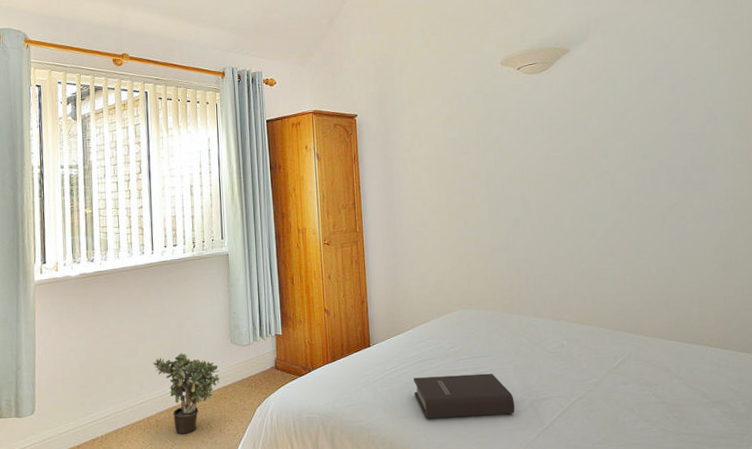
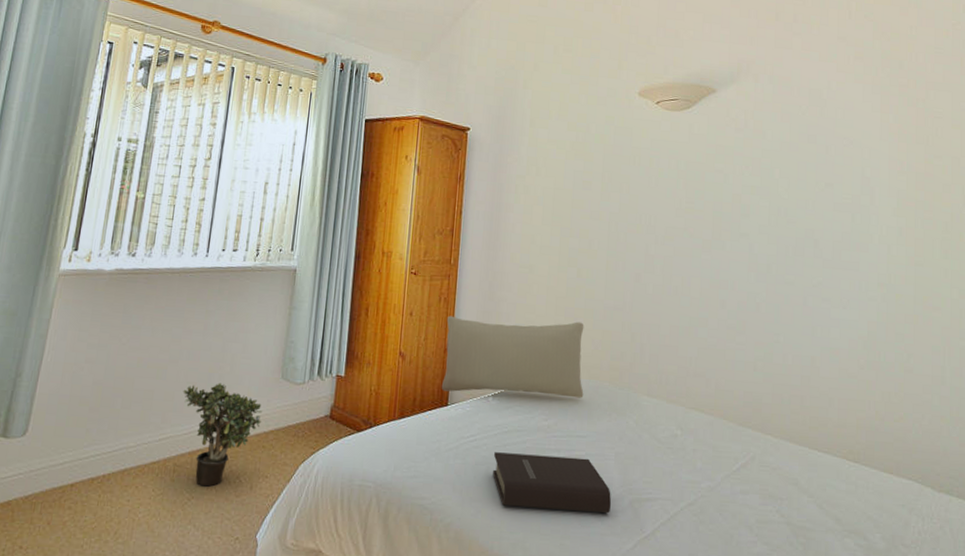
pillow: none [359,264,482,335] -> present [441,315,584,398]

